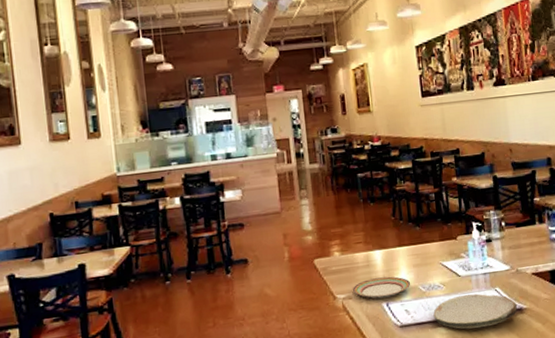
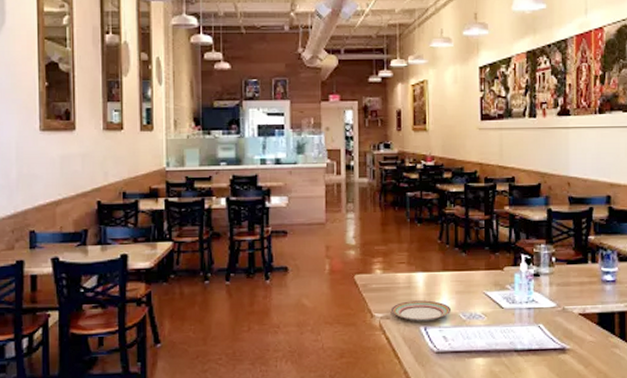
plate: present [433,293,518,329] -> none [472,328,561,364]

